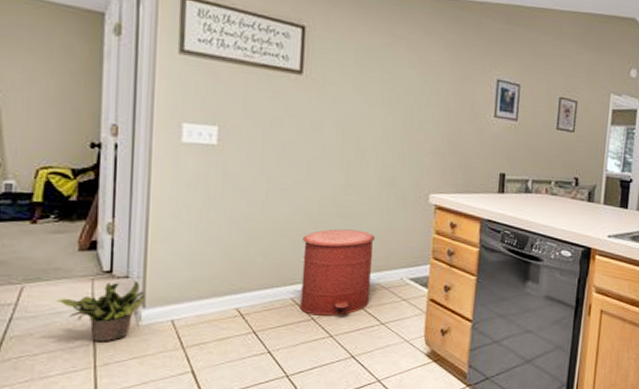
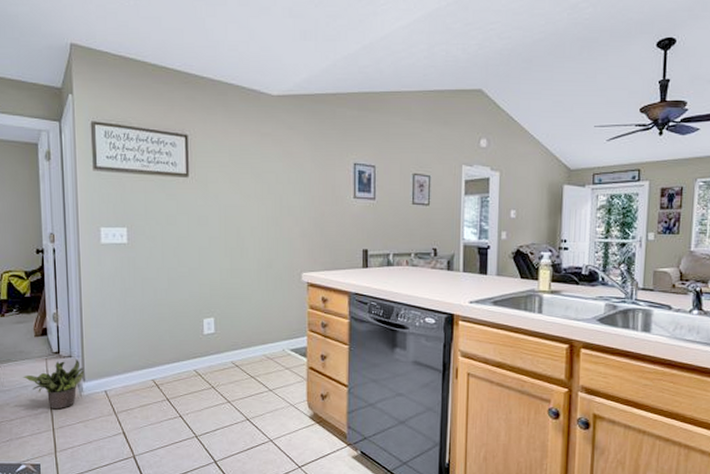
trash can: present [300,228,375,316] -> none [200,308,258,384]

